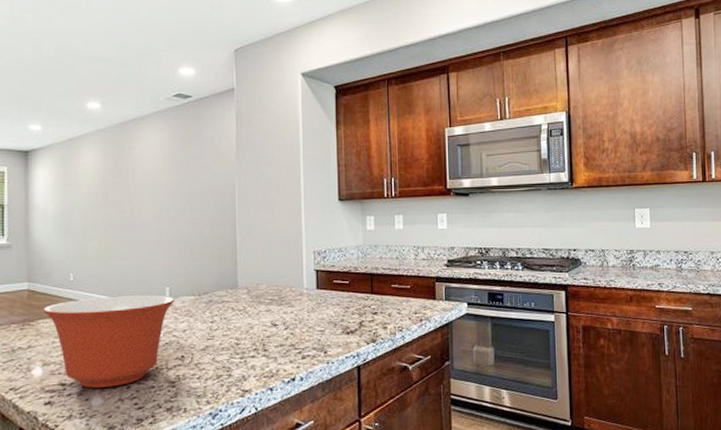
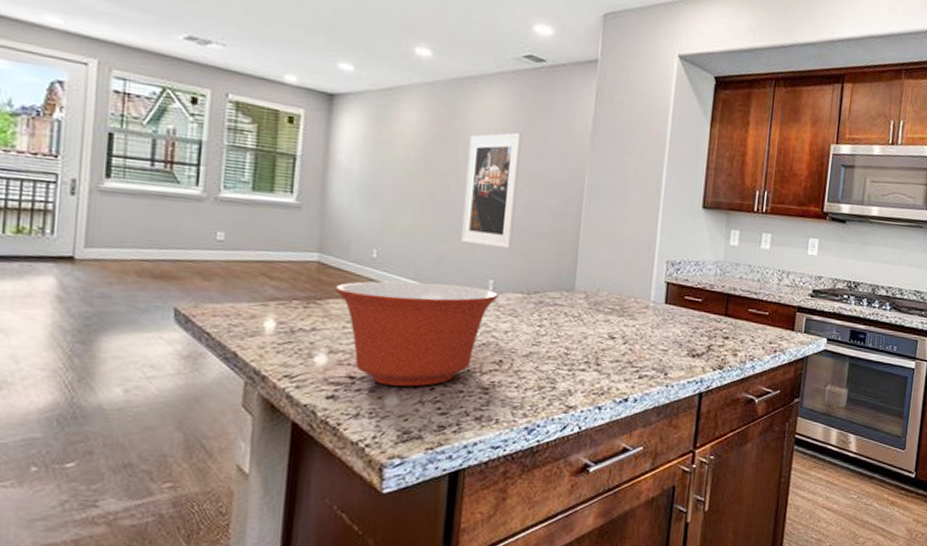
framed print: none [137,160,181,259] -> present [461,133,522,248]

